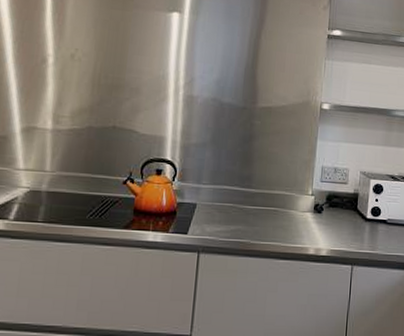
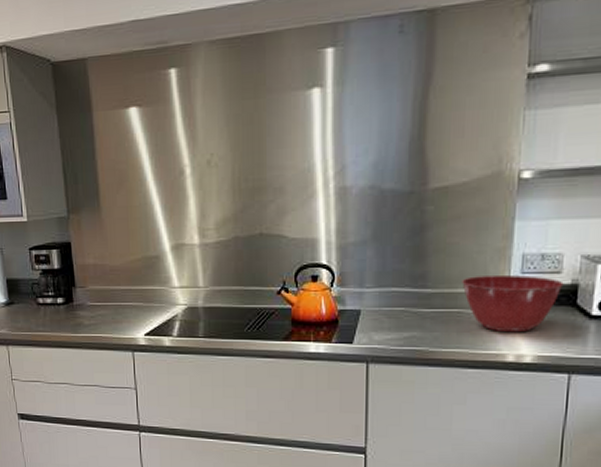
mixing bowl: none [278,181,349,230] -> present [462,275,564,333]

